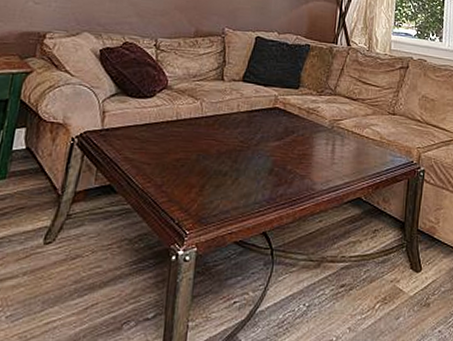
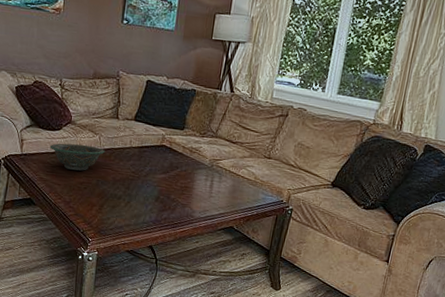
decorative bowl: none [139,112,208,145] -> present [50,143,105,171]

